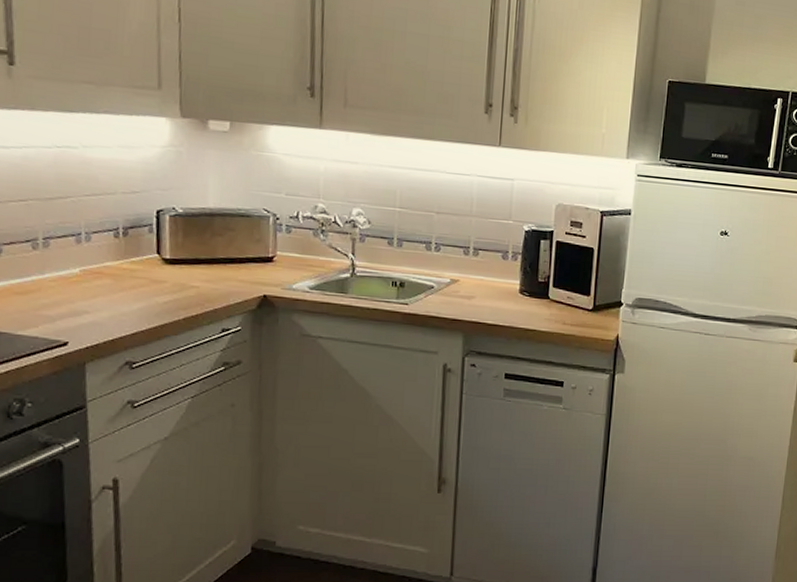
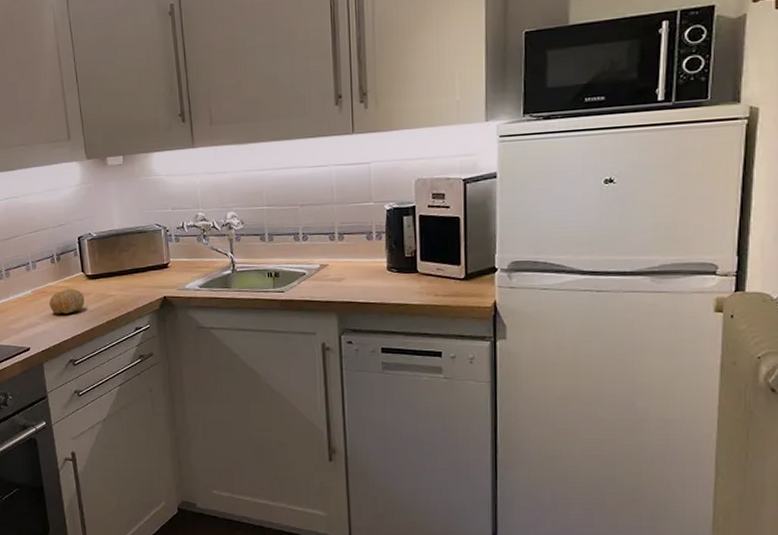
fruit: none [105,272,156,303] -> present [49,288,85,314]

